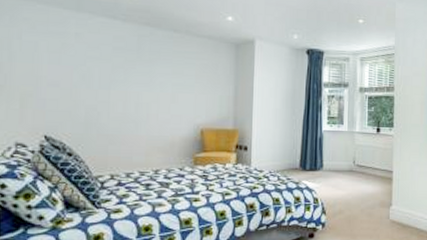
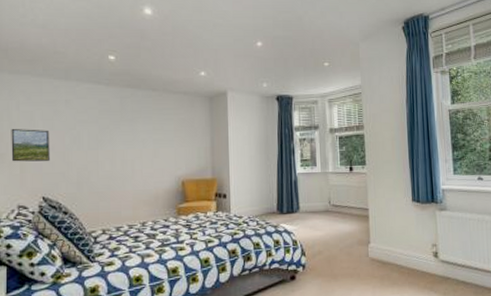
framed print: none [10,59,56,99] -> present [11,129,50,162]

